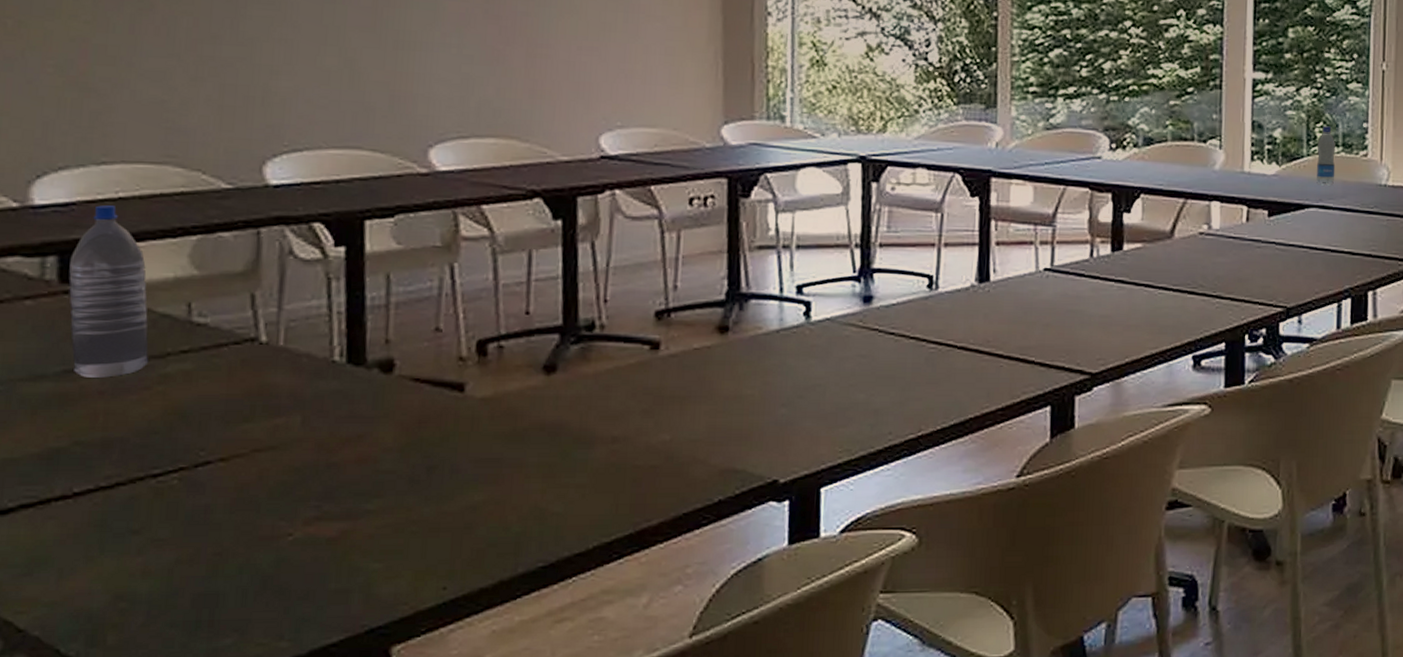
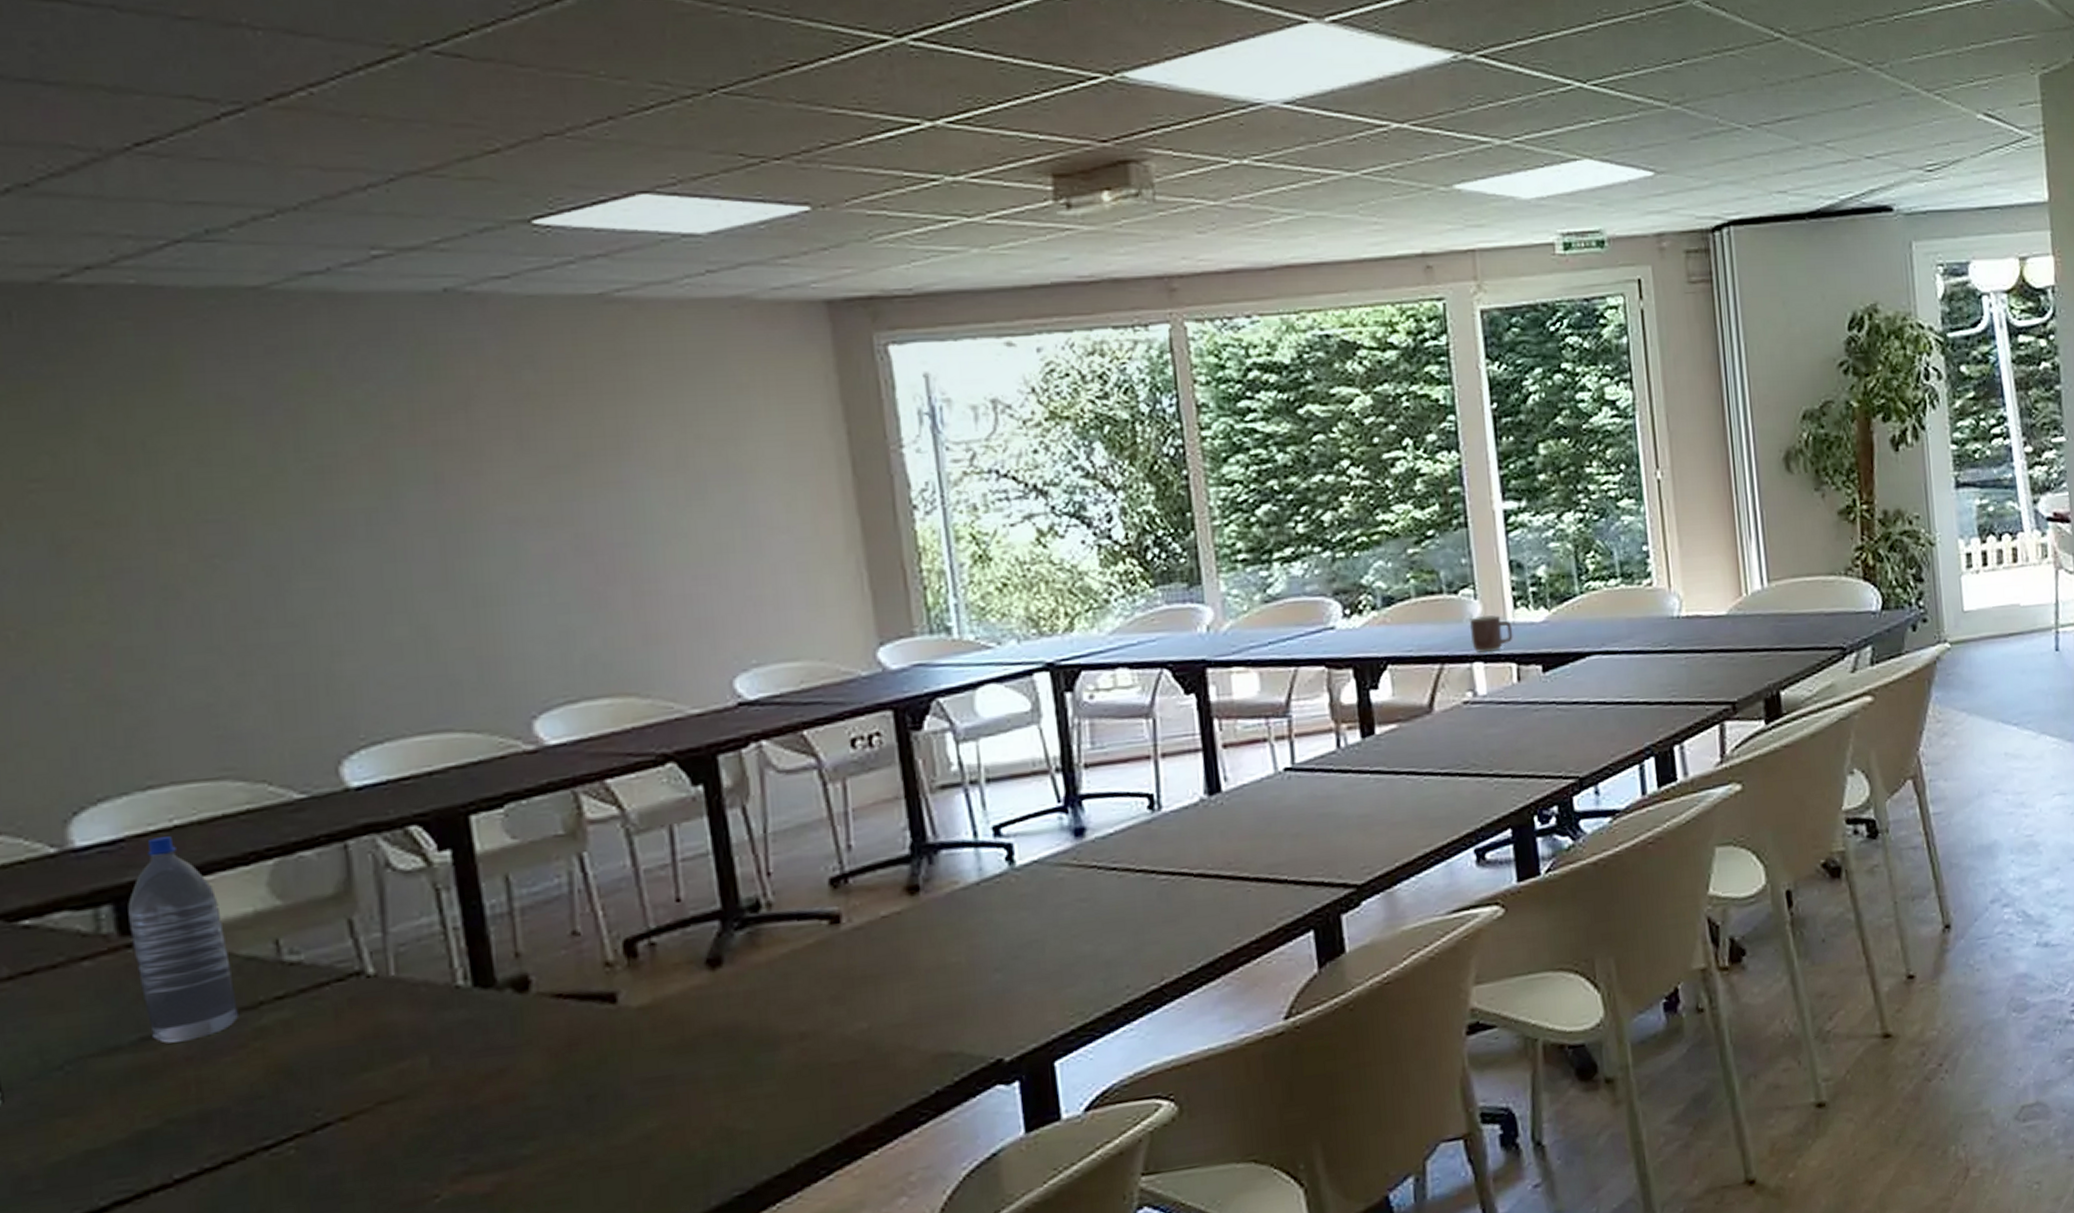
mug: none [1212,163,1248,194] -> present [1469,615,1513,653]
bottle: present [1316,126,1336,187] -> none [1590,555,1617,628]

